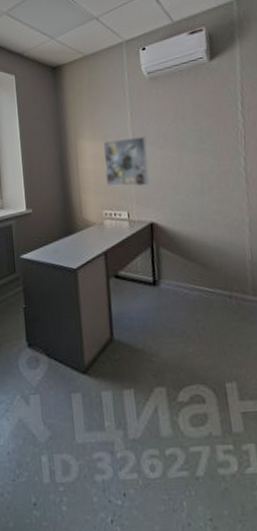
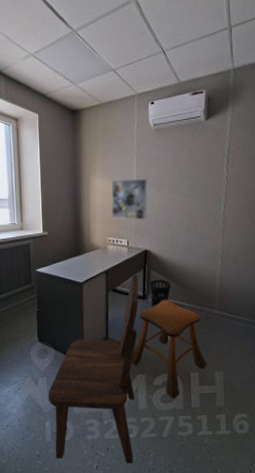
dining chair: none [43,254,160,517] -> present [48,275,139,464]
stool: none [145,284,246,421] -> present [131,299,206,399]
wastebasket: none [160,258,188,296] -> present [150,279,171,308]

